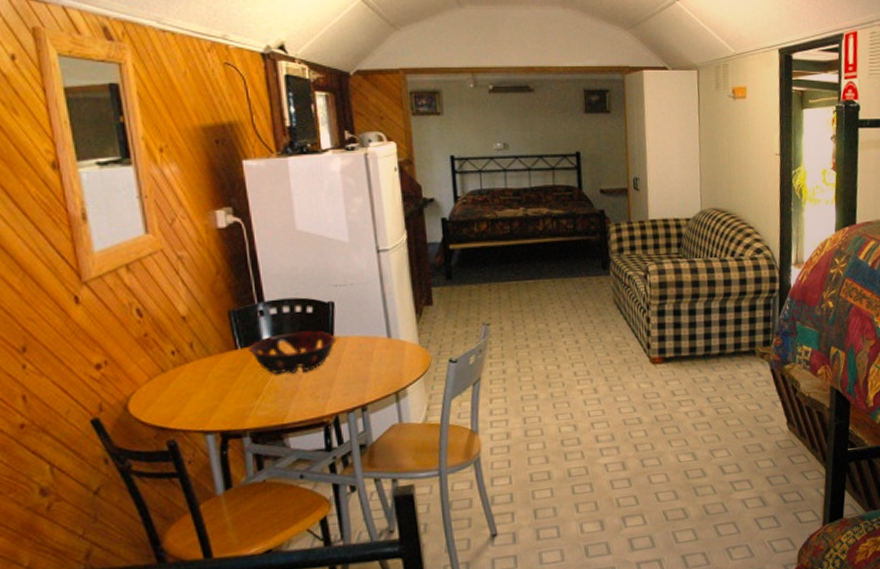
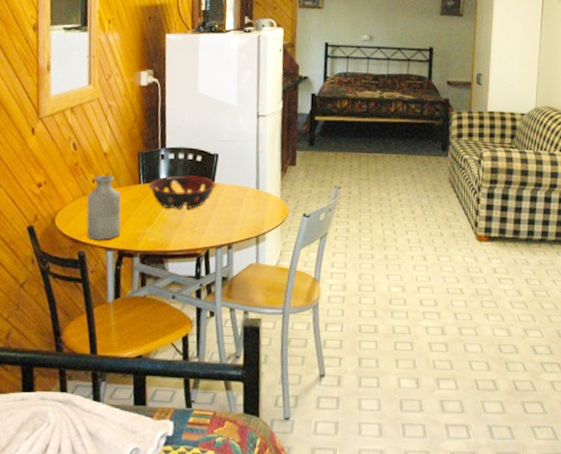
bottle: none [167,342,219,424] -> present [86,174,122,240]

